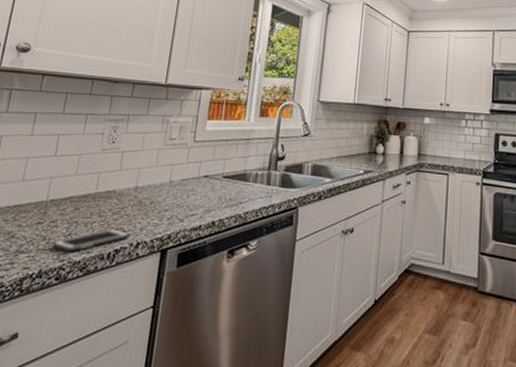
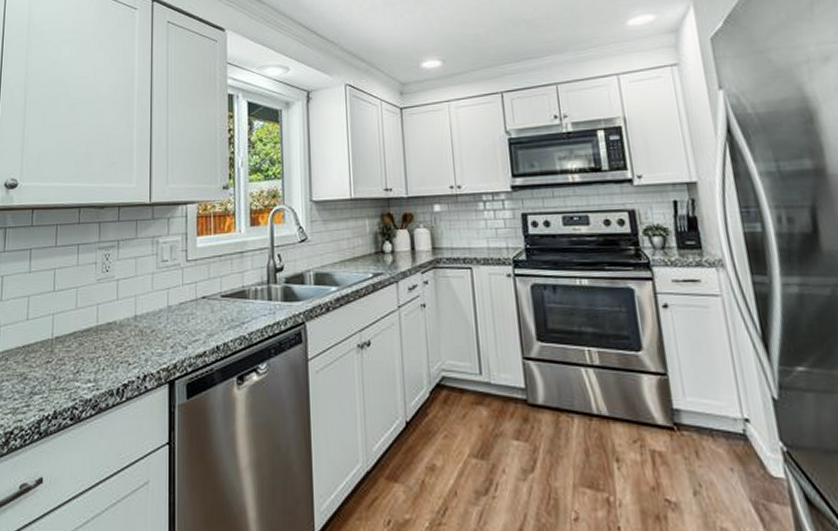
cell phone: present [51,229,131,252] -> none [62,362,136,390]

